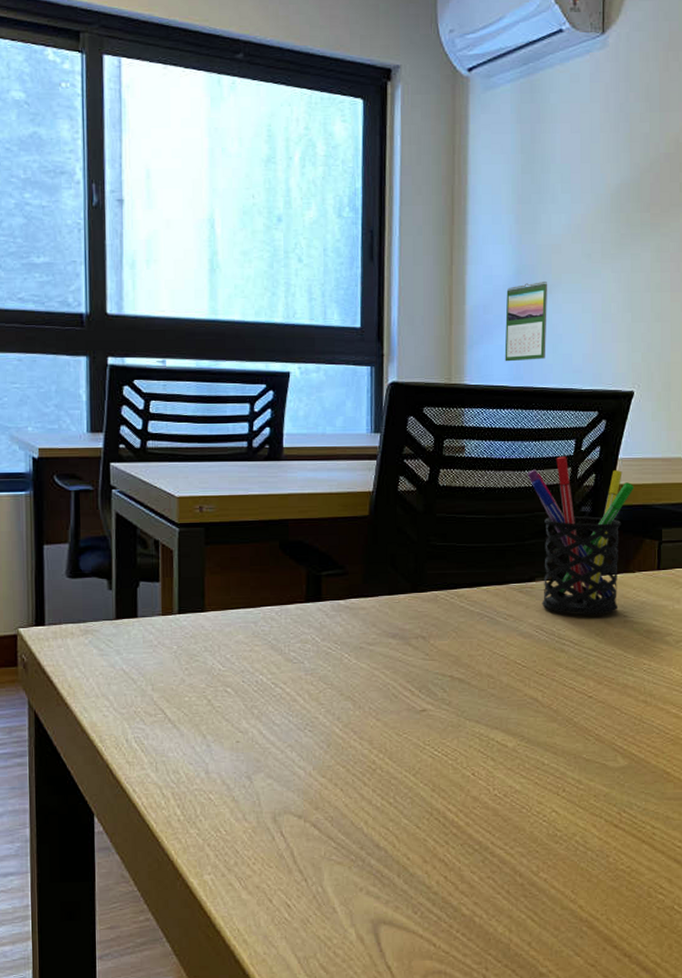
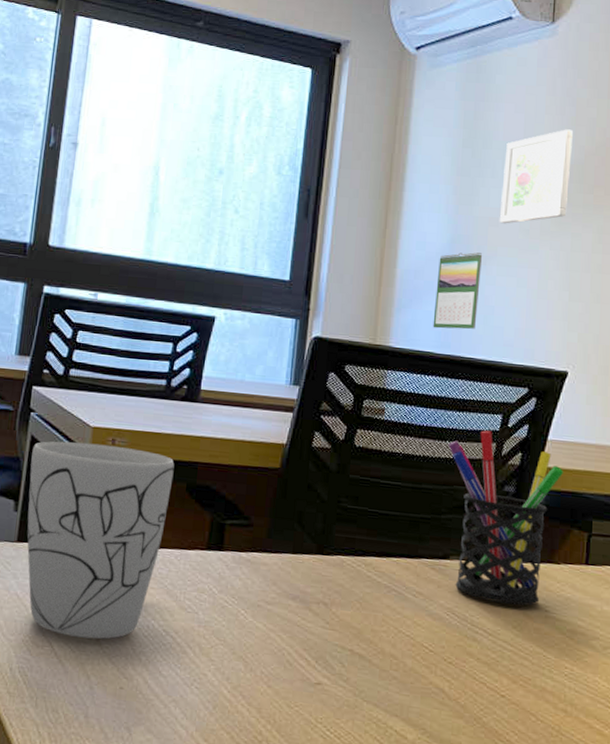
mug: none [119,513,265,701] -> present [27,441,175,639]
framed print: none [561,147,628,250] -> present [499,129,573,224]

